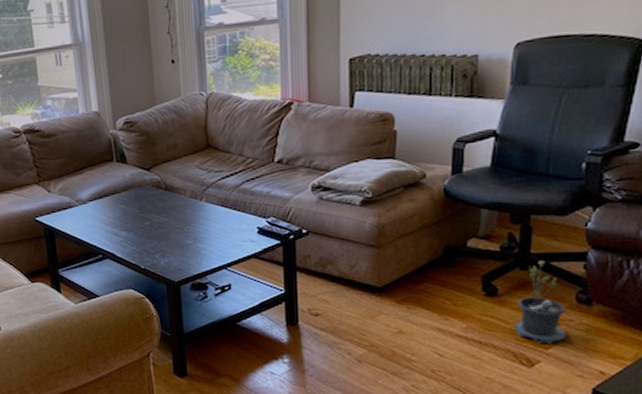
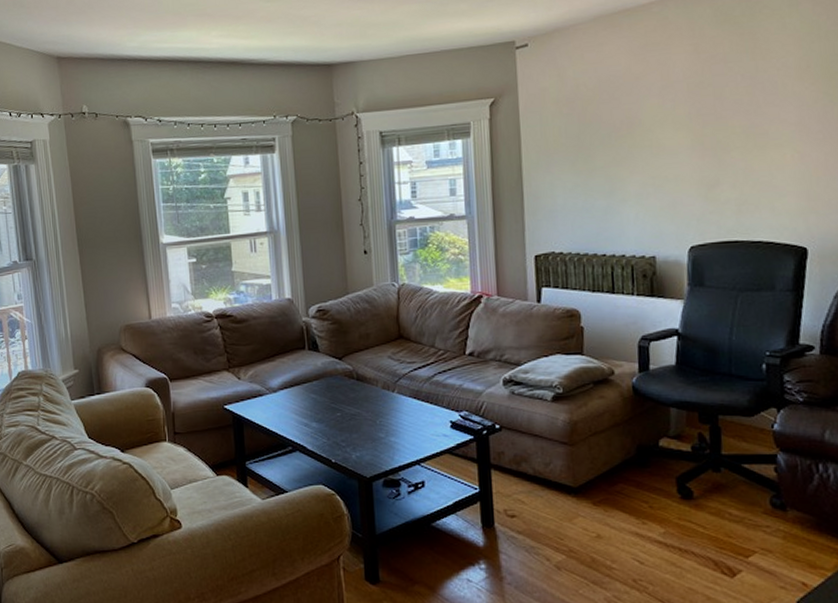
potted plant: present [514,261,567,344] -> none [712,463,766,552]

